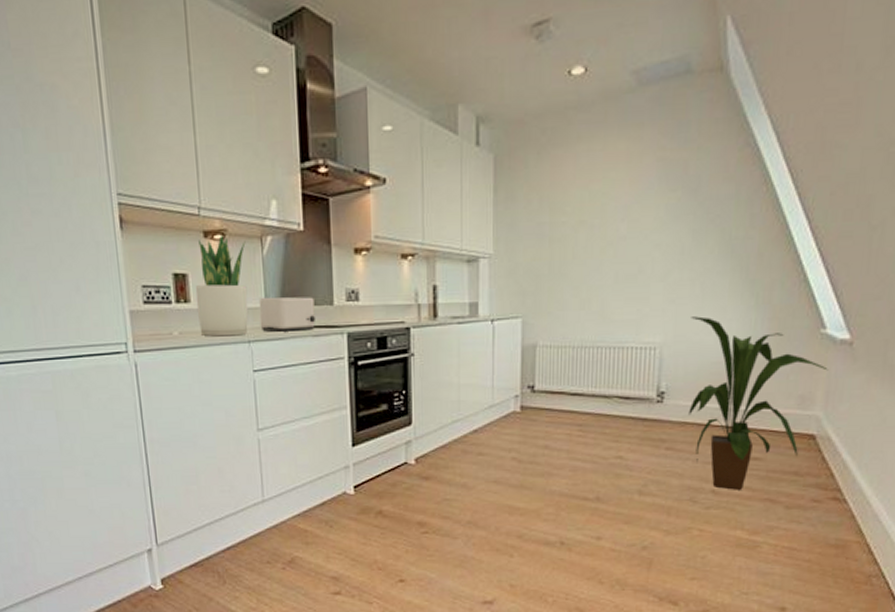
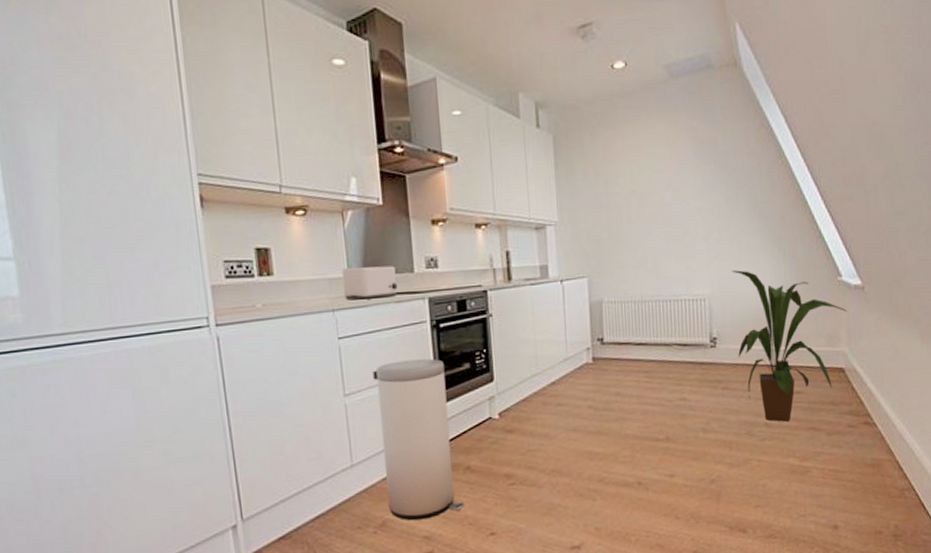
planter: present [195,236,249,337] -> none [278,211,332,307]
pedal bin: none [287,397,375,560] -> present [373,358,465,521]

